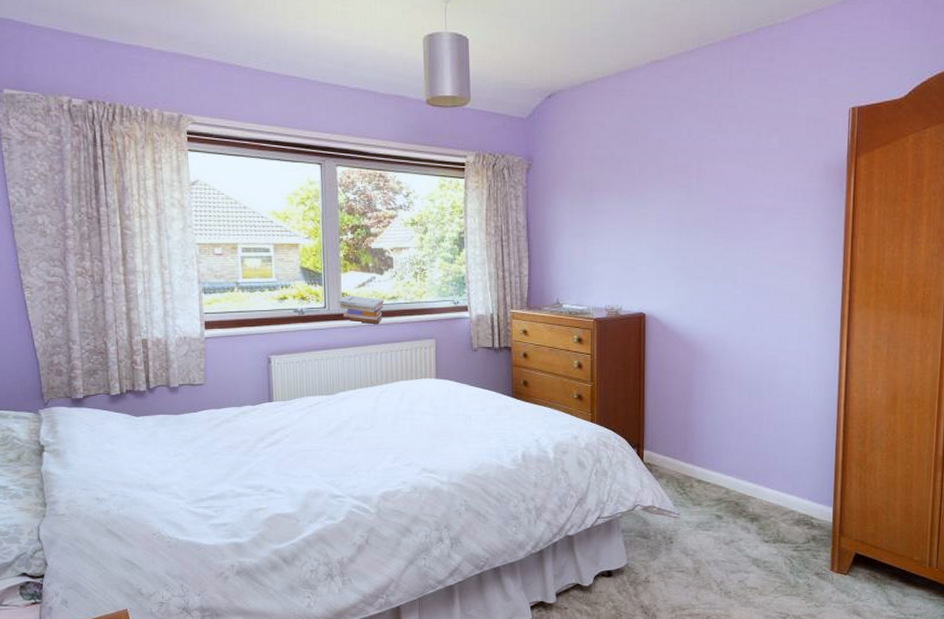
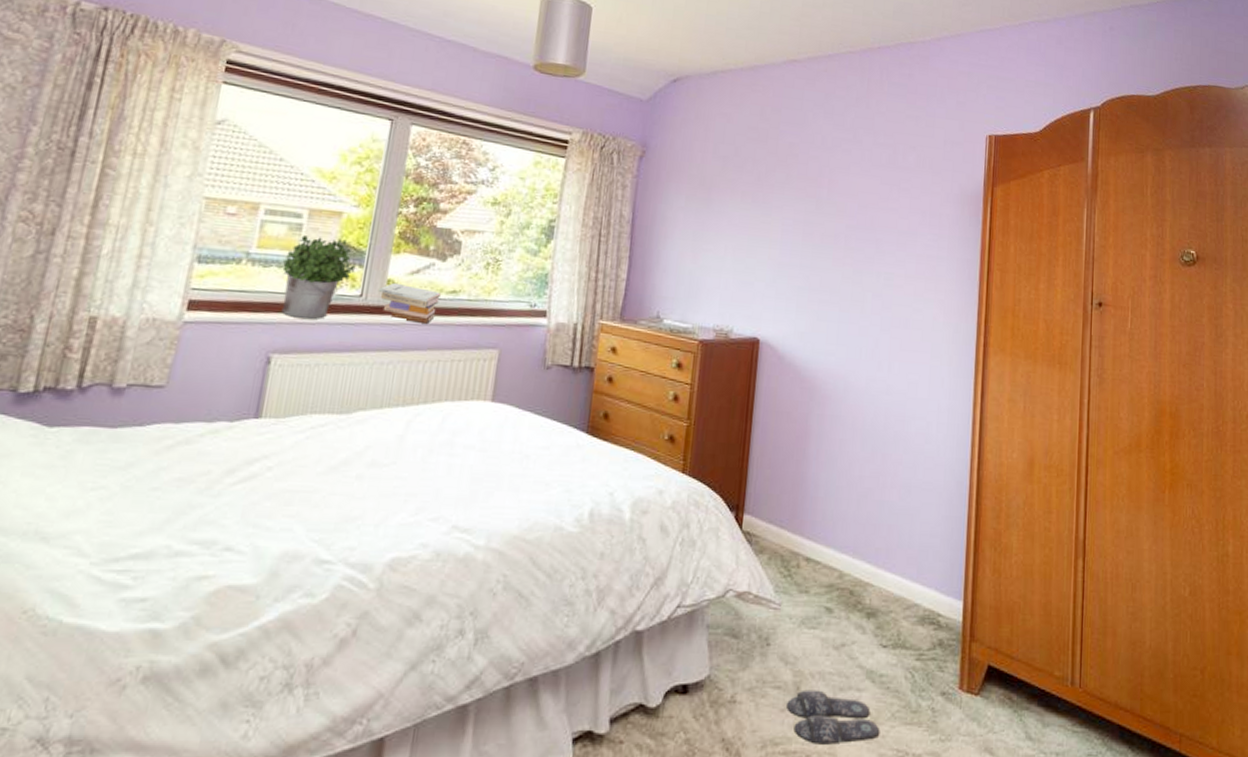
potted plant: none [264,265,317,329] -> present [281,235,355,320]
slippers: none [690,573,766,609] -> present [787,690,880,745]

